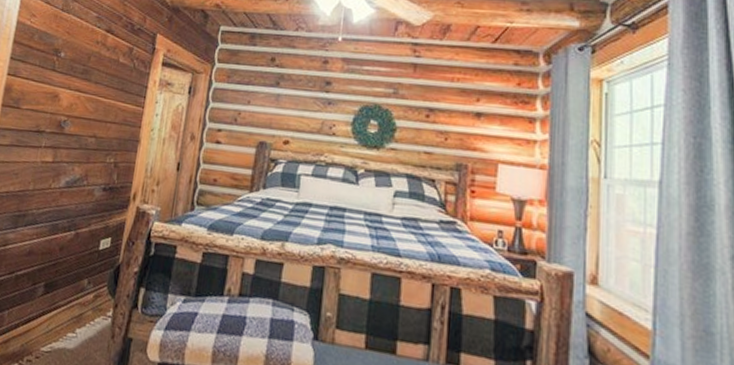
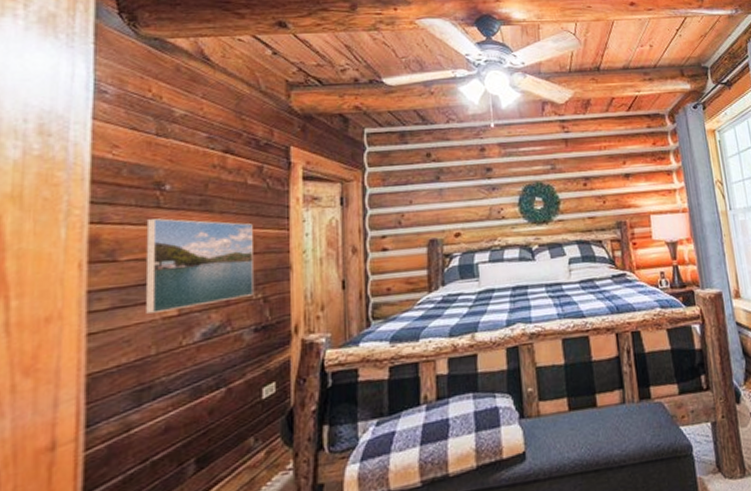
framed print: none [31,79,117,159] -> present [145,218,255,315]

